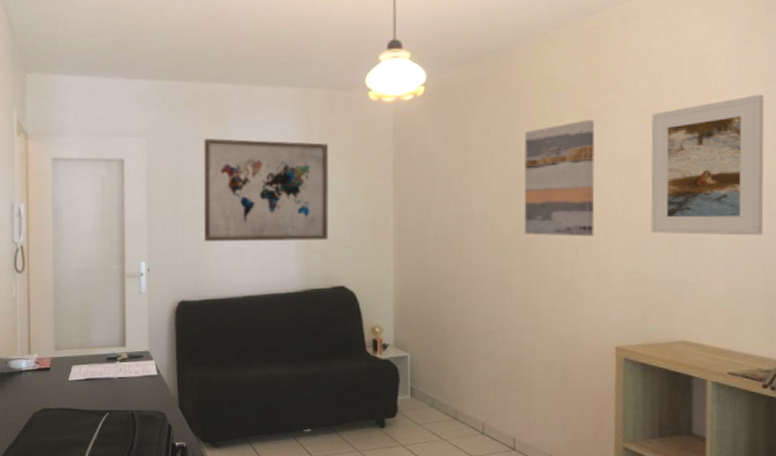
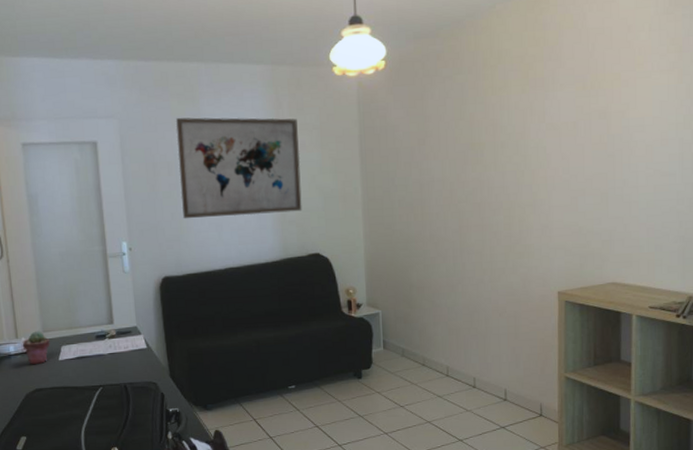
potted succulent: none [35,348,61,383] -> present [23,331,50,365]
wall art: present [524,119,595,237] -> none [476,88,539,197]
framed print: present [650,94,765,236] -> none [586,61,680,190]

